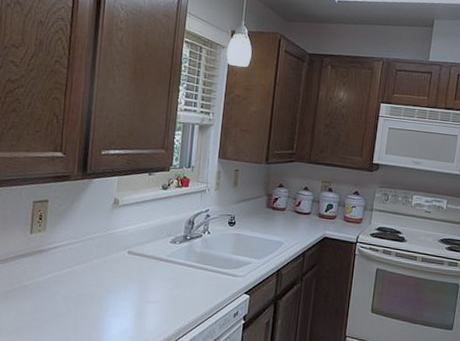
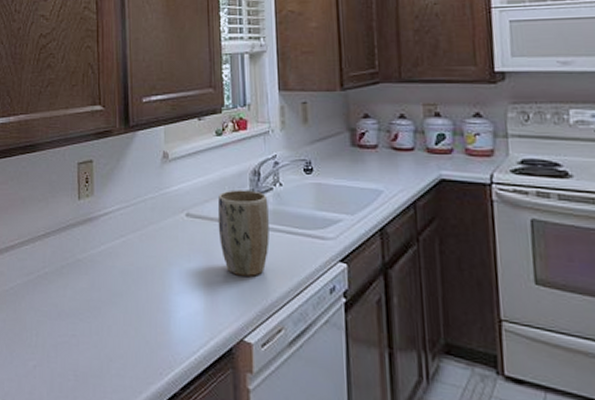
plant pot: none [153,234,197,303] -> present [217,190,270,276]

